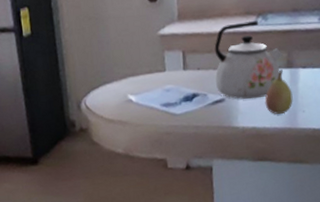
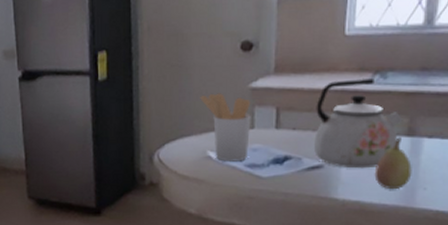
utensil holder: none [117,41,163,103] -> present [200,93,251,162]

